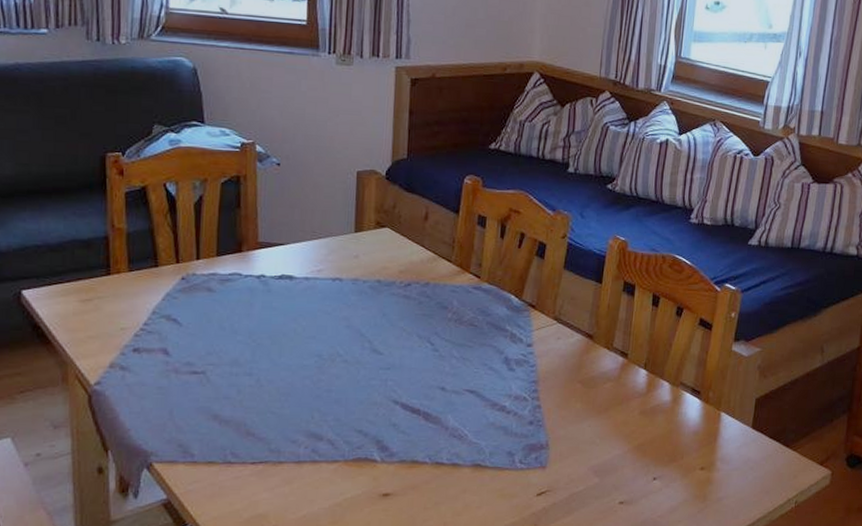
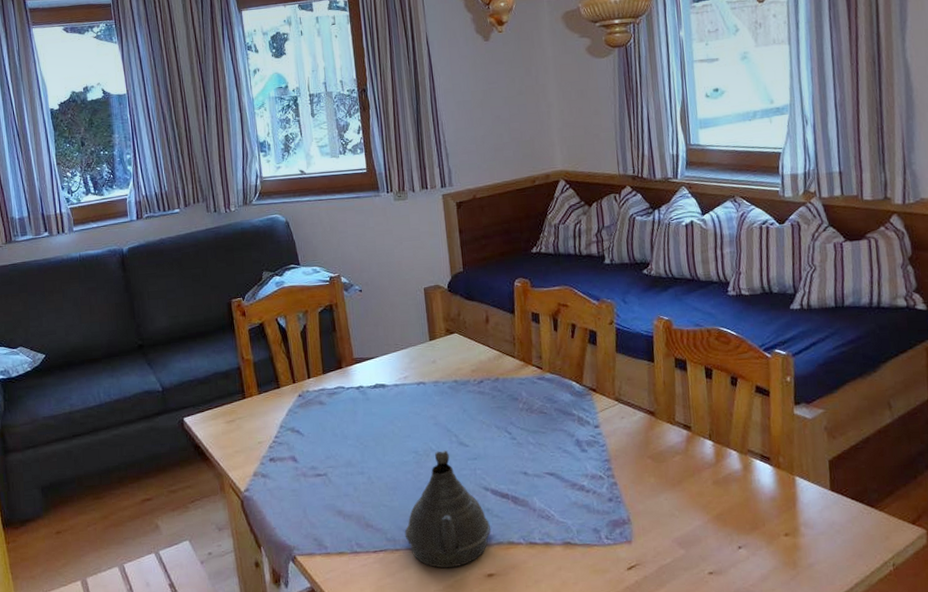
teapot: none [292,357,395,485] -> present [404,450,491,569]

